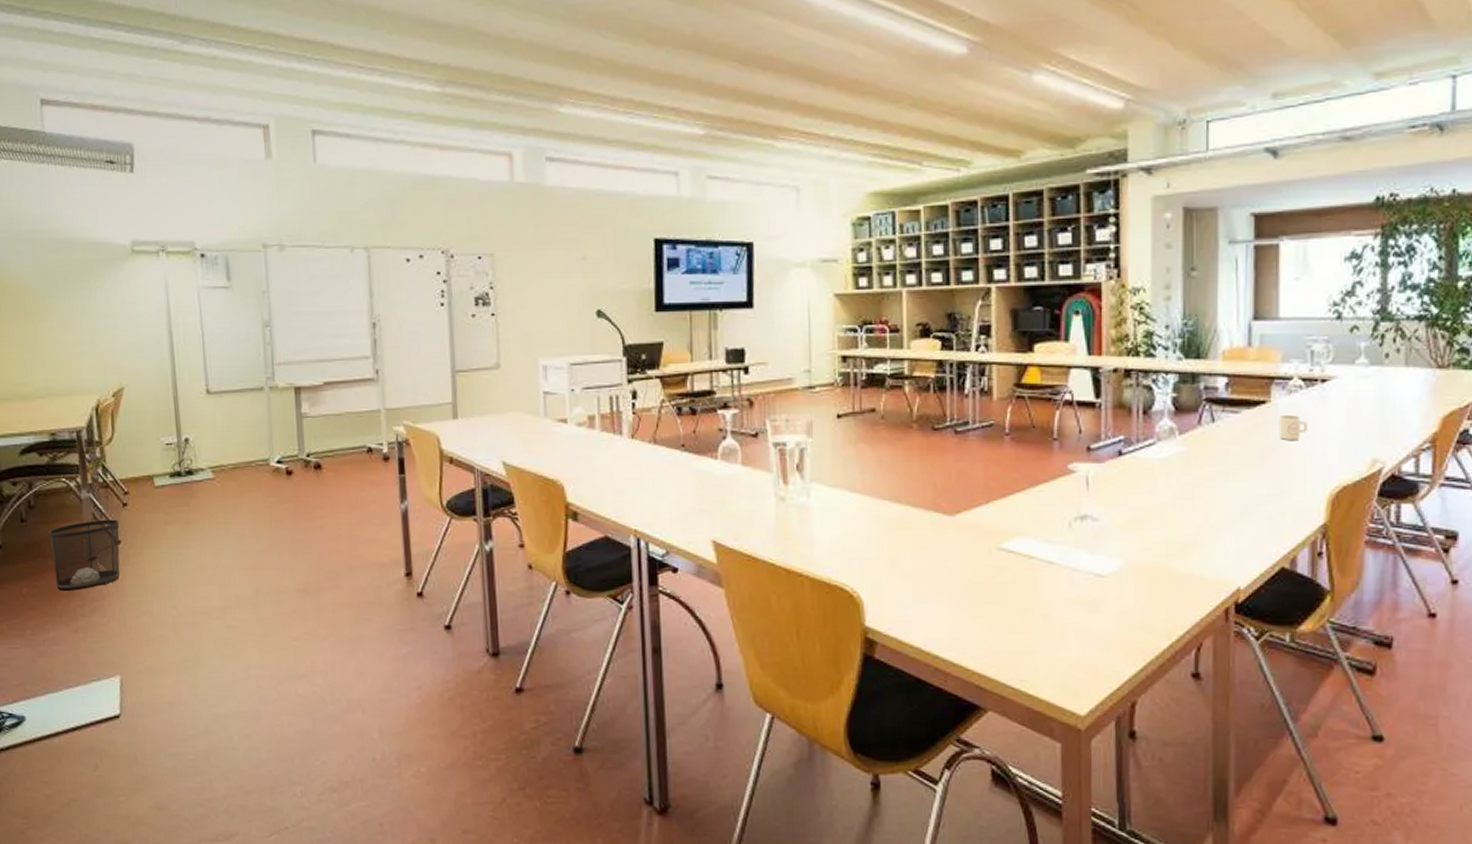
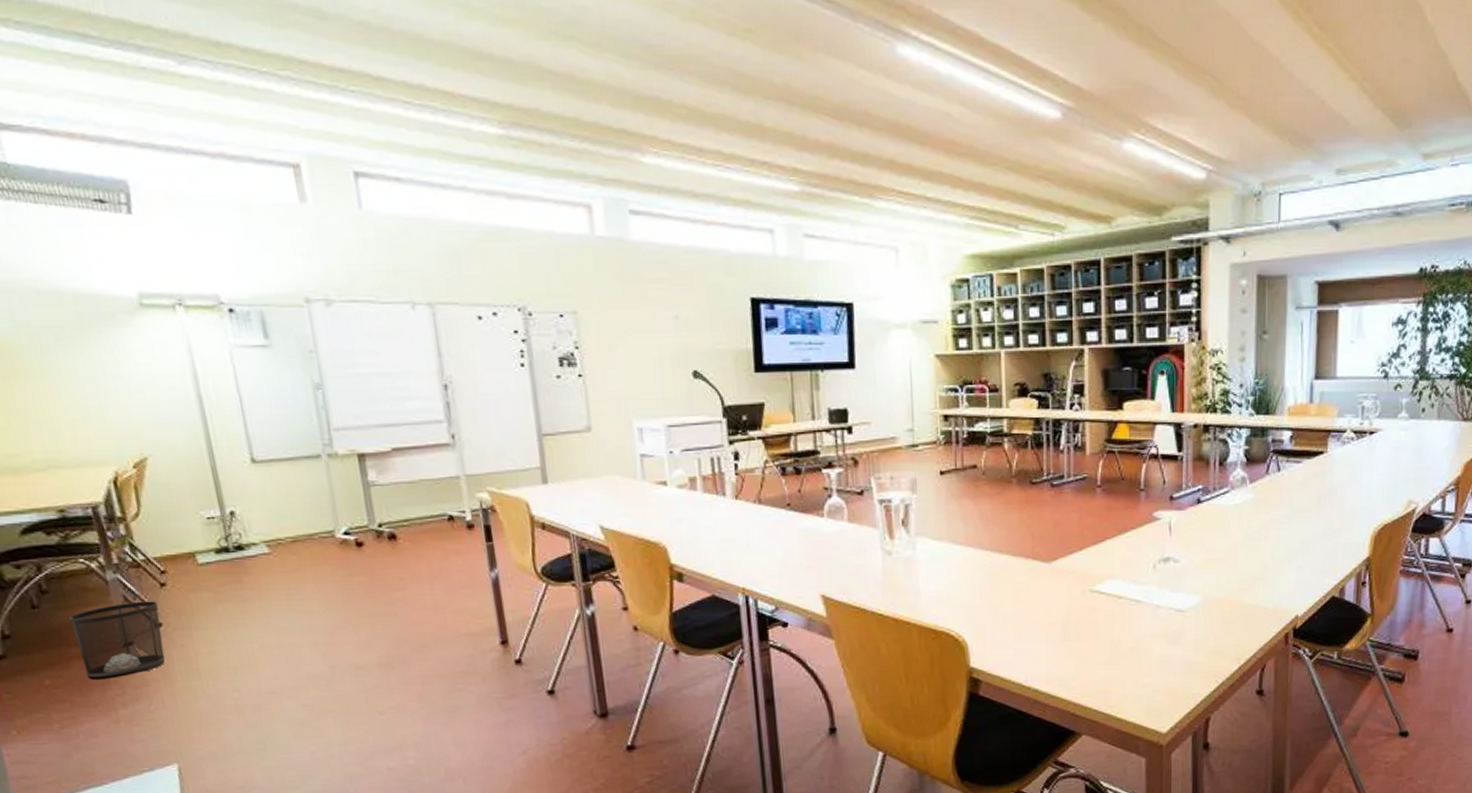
mug: present [1278,415,1307,441] -> none [1333,464,1357,487]

